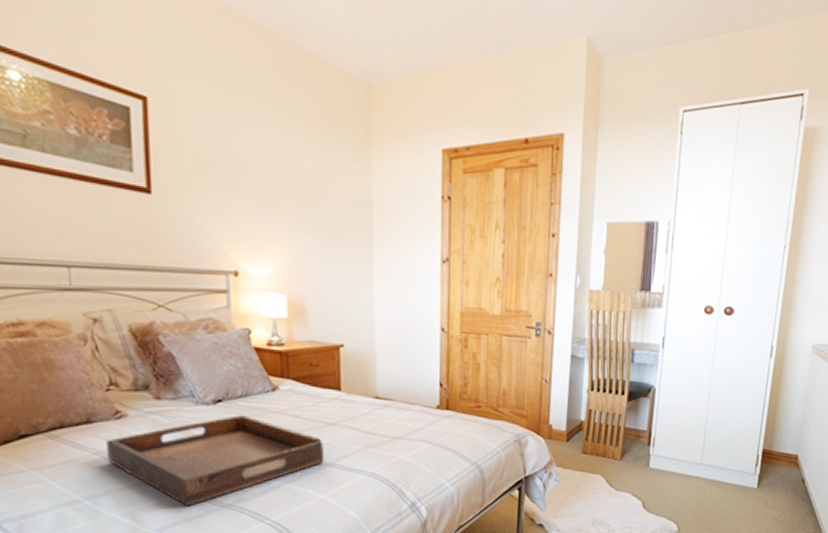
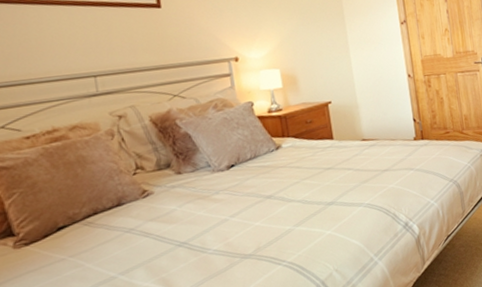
serving tray: present [106,415,324,507] -> none [136,174,327,264]

